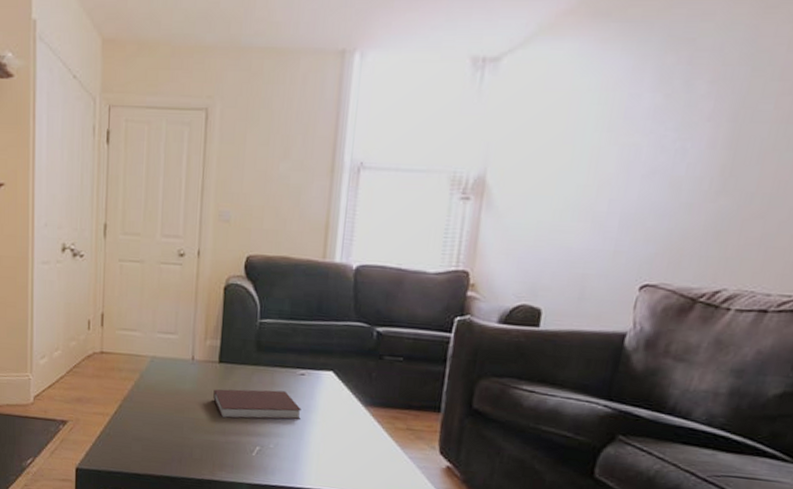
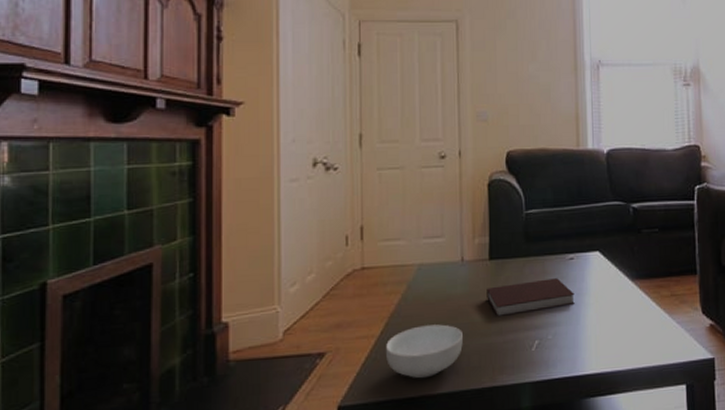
cereal bowl: none [117,413,188,460] -> present [385,324,463,379]

